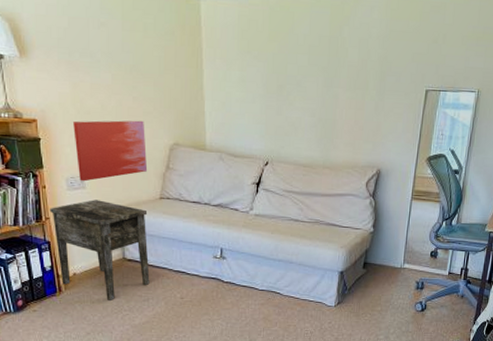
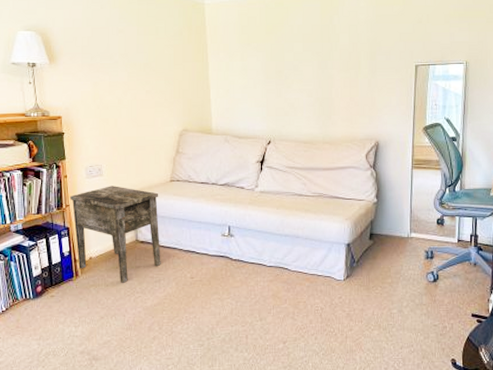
wall art: present [73,120,148,182] -> none [93,111,159,169]

